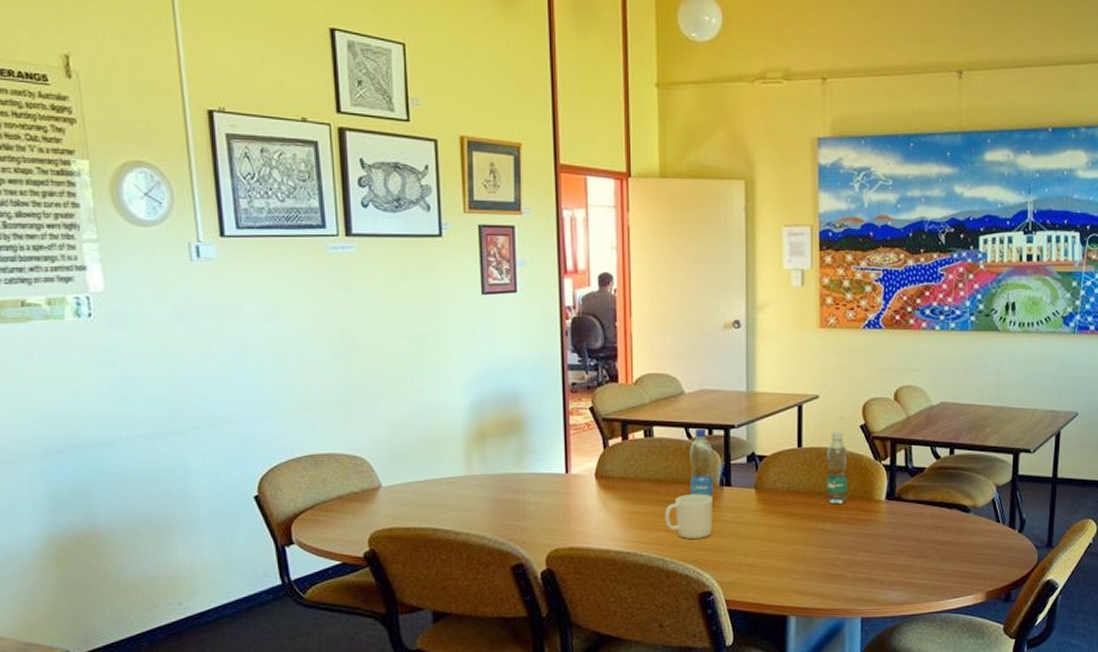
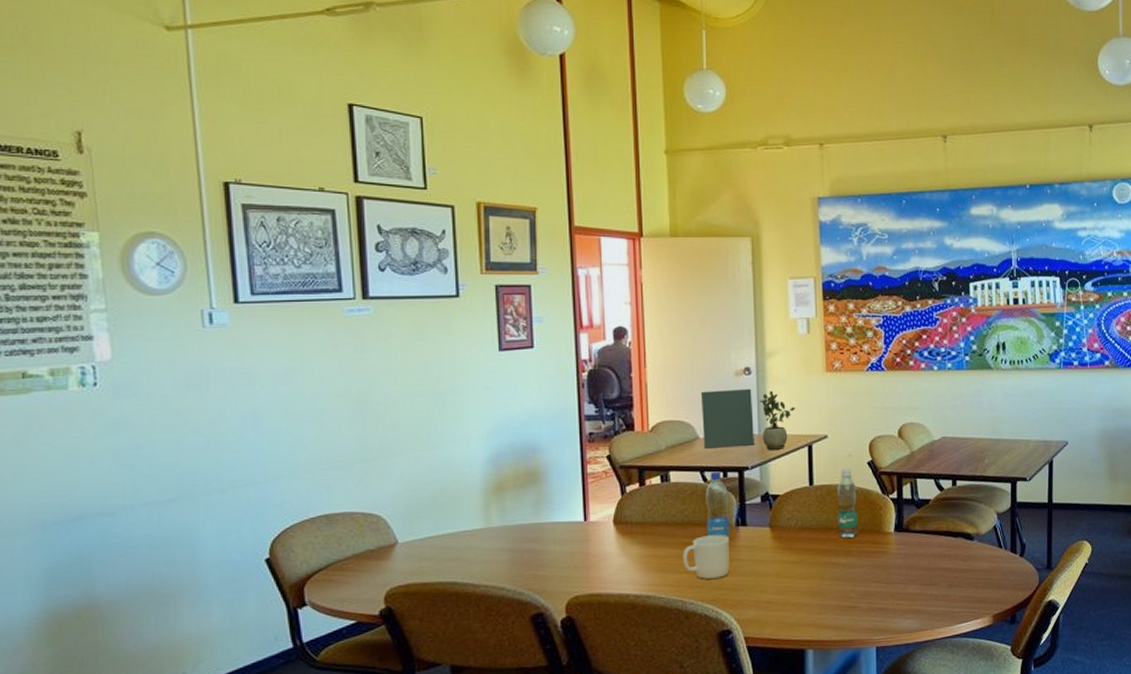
binder: none [687,342,742,404] -> present [700,388,754,448]
potted plant: none [749,346,787,409] -> present [760,390,796,451]

